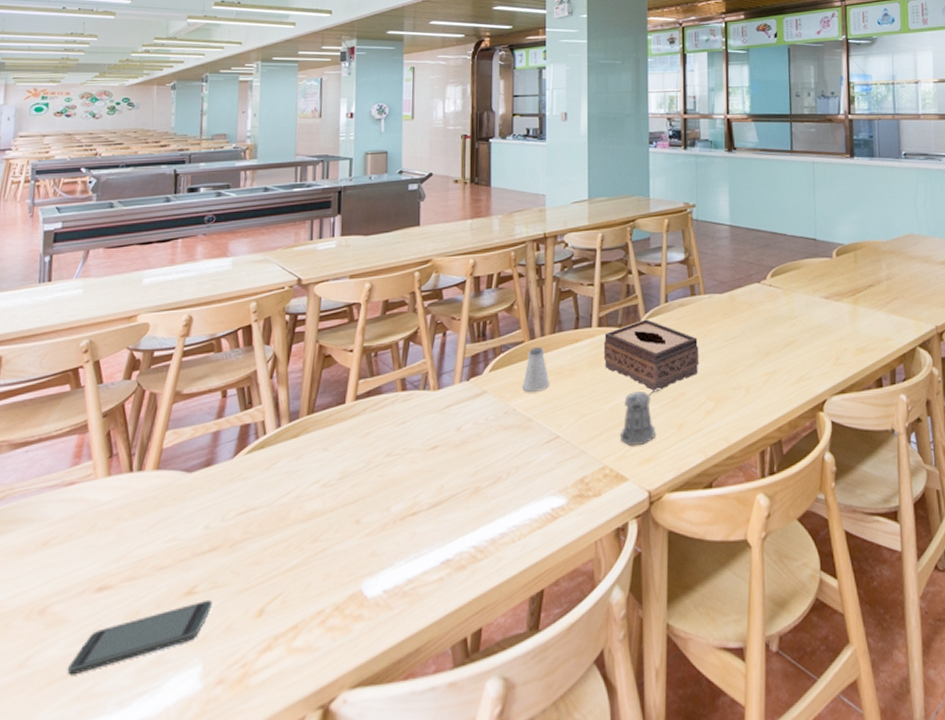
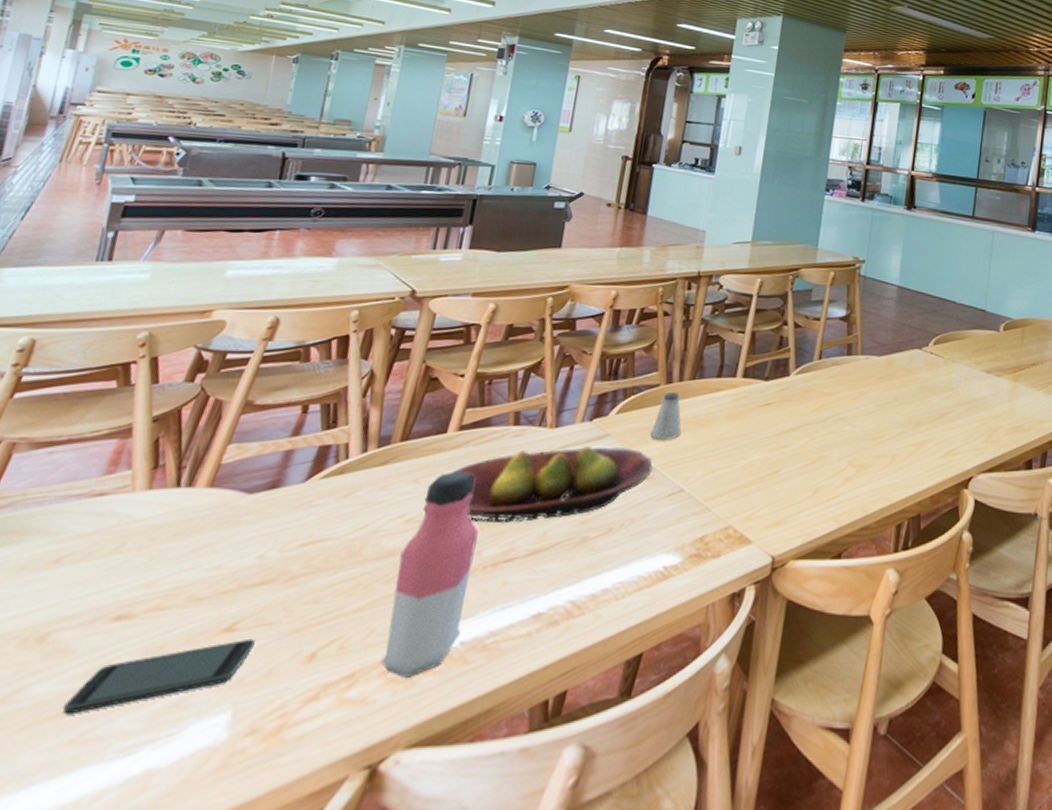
water bottle: none [319,436,385,625] -> present [381,470,479,677]
fruit bowl: none [355,402,529,481] -> present [452,446,653,524]
tissue box: present [603,319,699,391] -> none [744,374,848,451]
pepper shaker: present [621,387,661,445] -> none [750,447,801,507]

